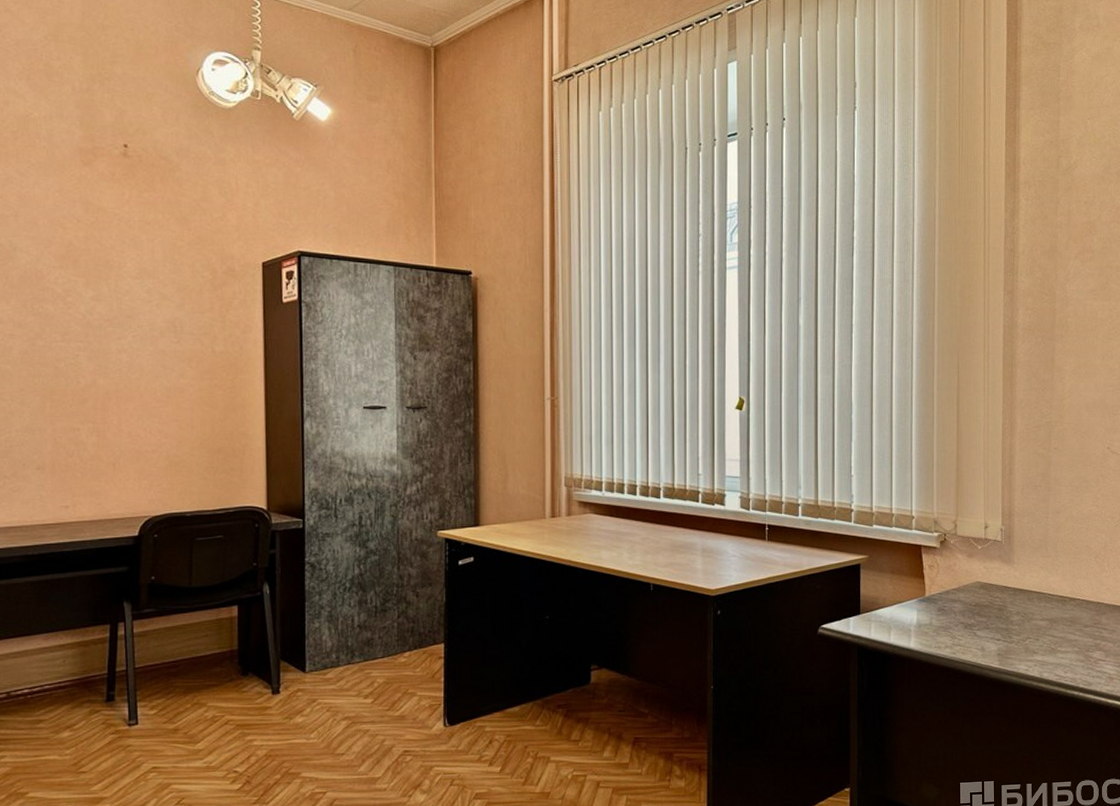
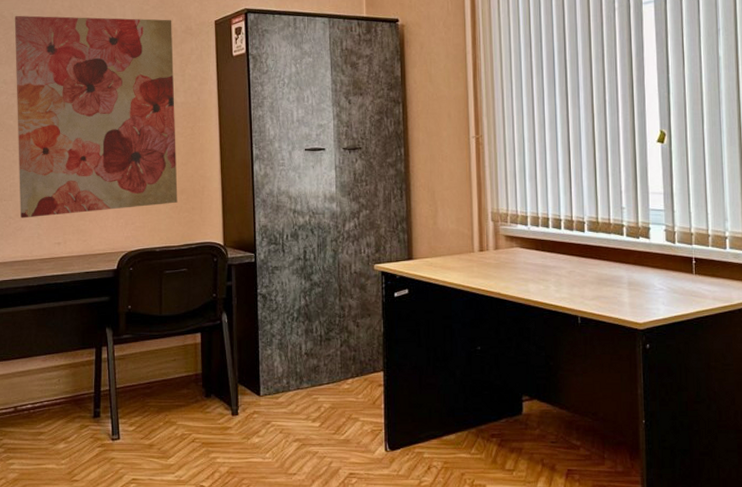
wall art: none [13,244,214,478] -> present [14,15,178,219]

